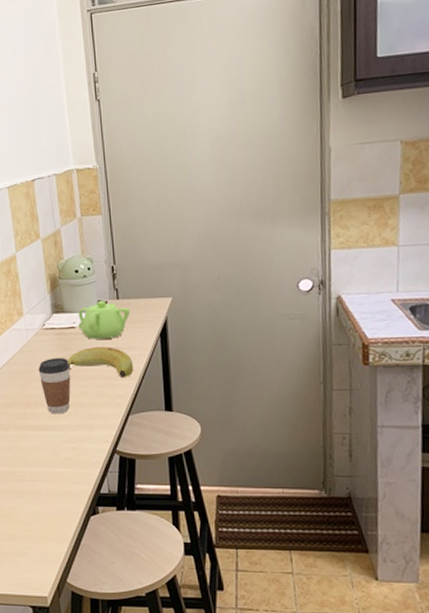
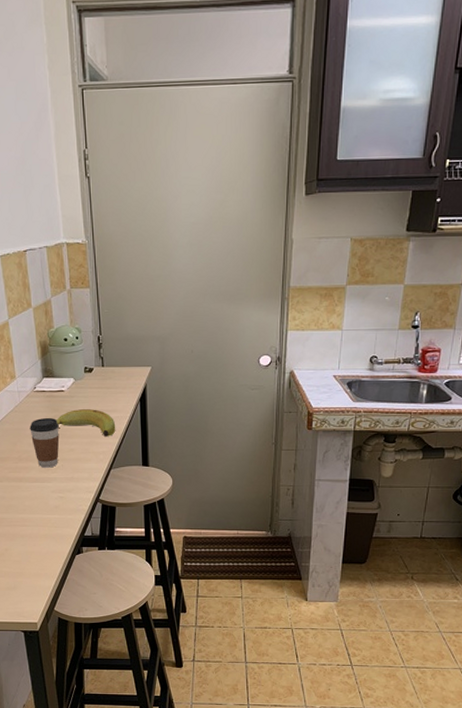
teapot: present [78,301,130,339] -> none [66,368,113,402]

